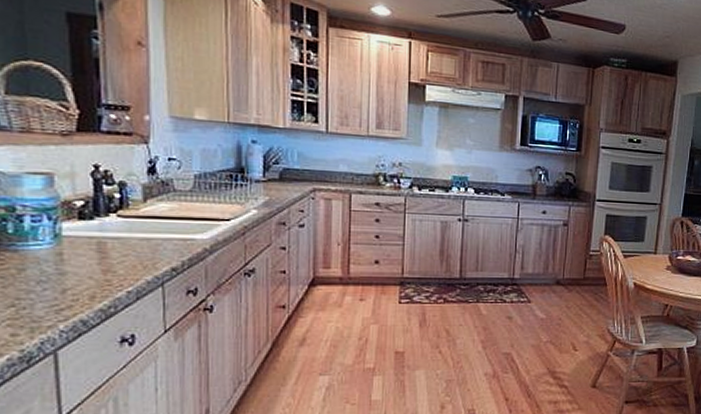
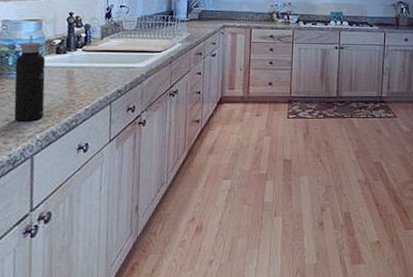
water bottle: none [18,194,67,308] -> present [14,35,46,122]

